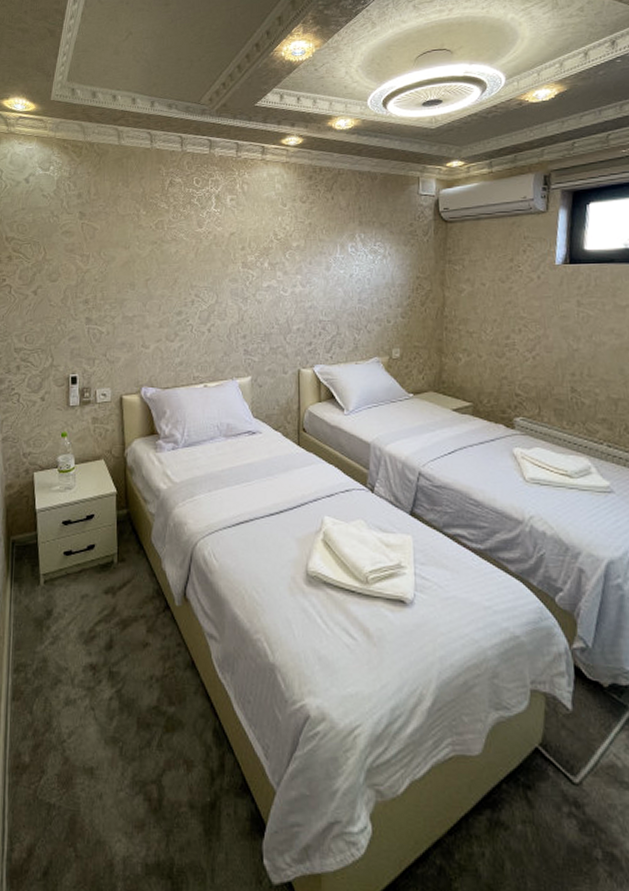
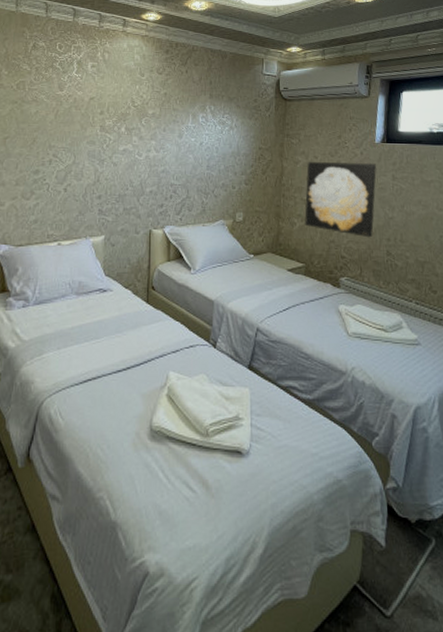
wall art: none [471,287,557,373] -> present [304,162,376,238]

